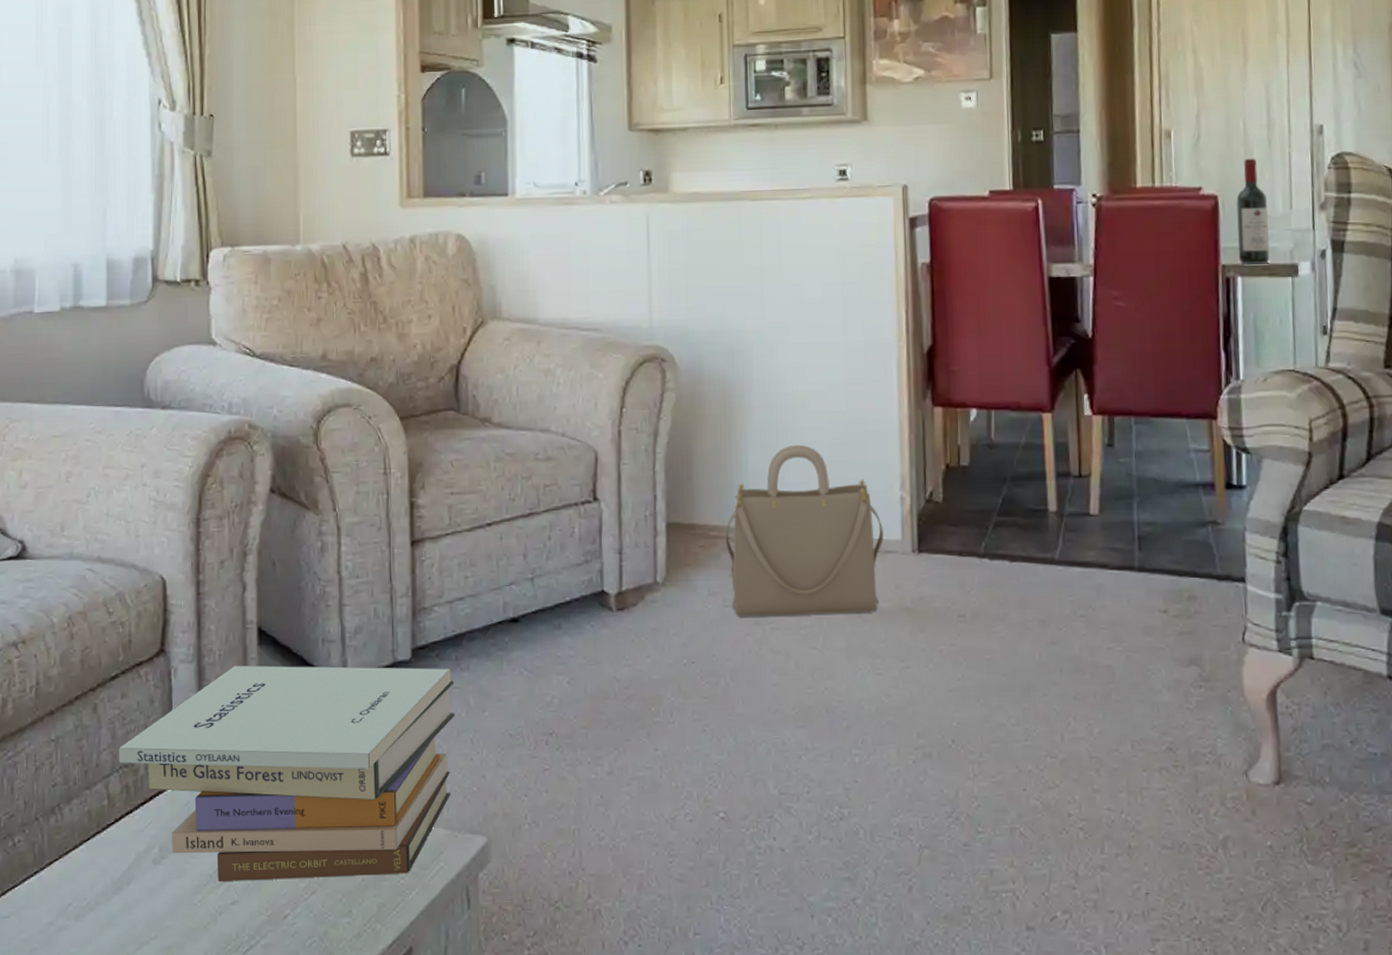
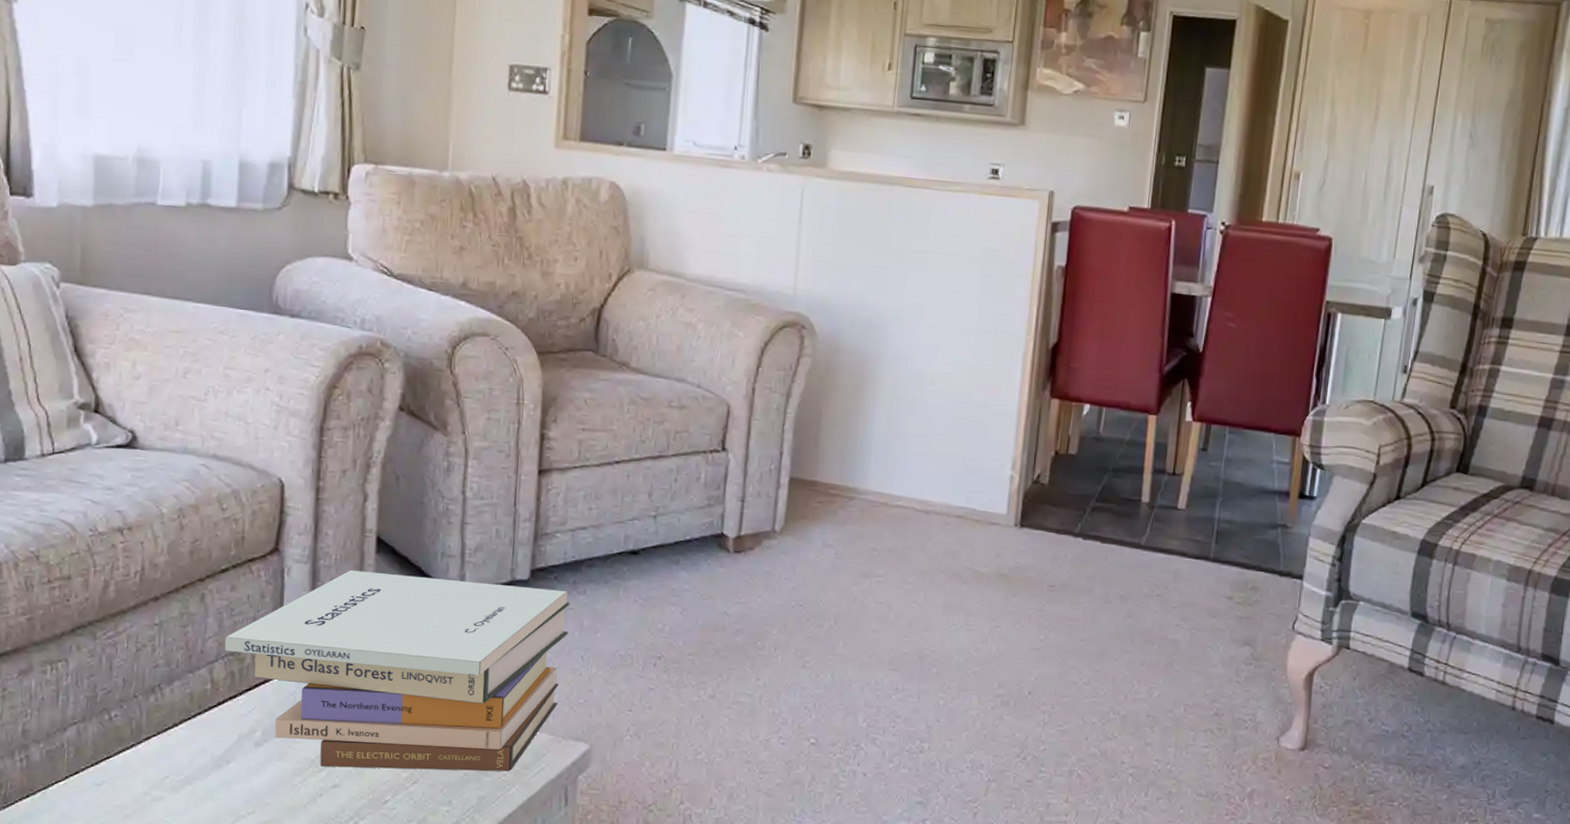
handbag: present [725,445,883,616] -> none [842,419,991,576]
wine bottle: present [1236,158,1270,264] -> none [1341,207,1375,305]

